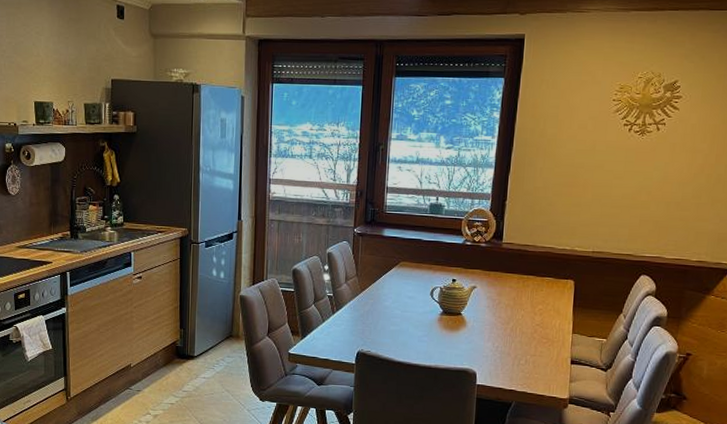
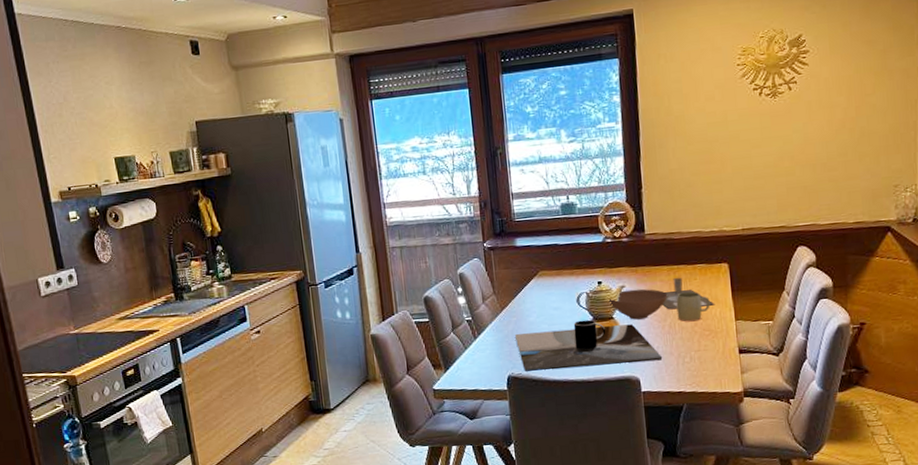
place setting: none [370,311,501,358] -> present [515,319,663,371]
bowl: none [459,290,514,319] -> present [608,289,668,320]
place setting: none [509,286,556,317] -> present [663,277,715,310]
mug: none [520,300,552,329] -> present [676,291,710,322]

